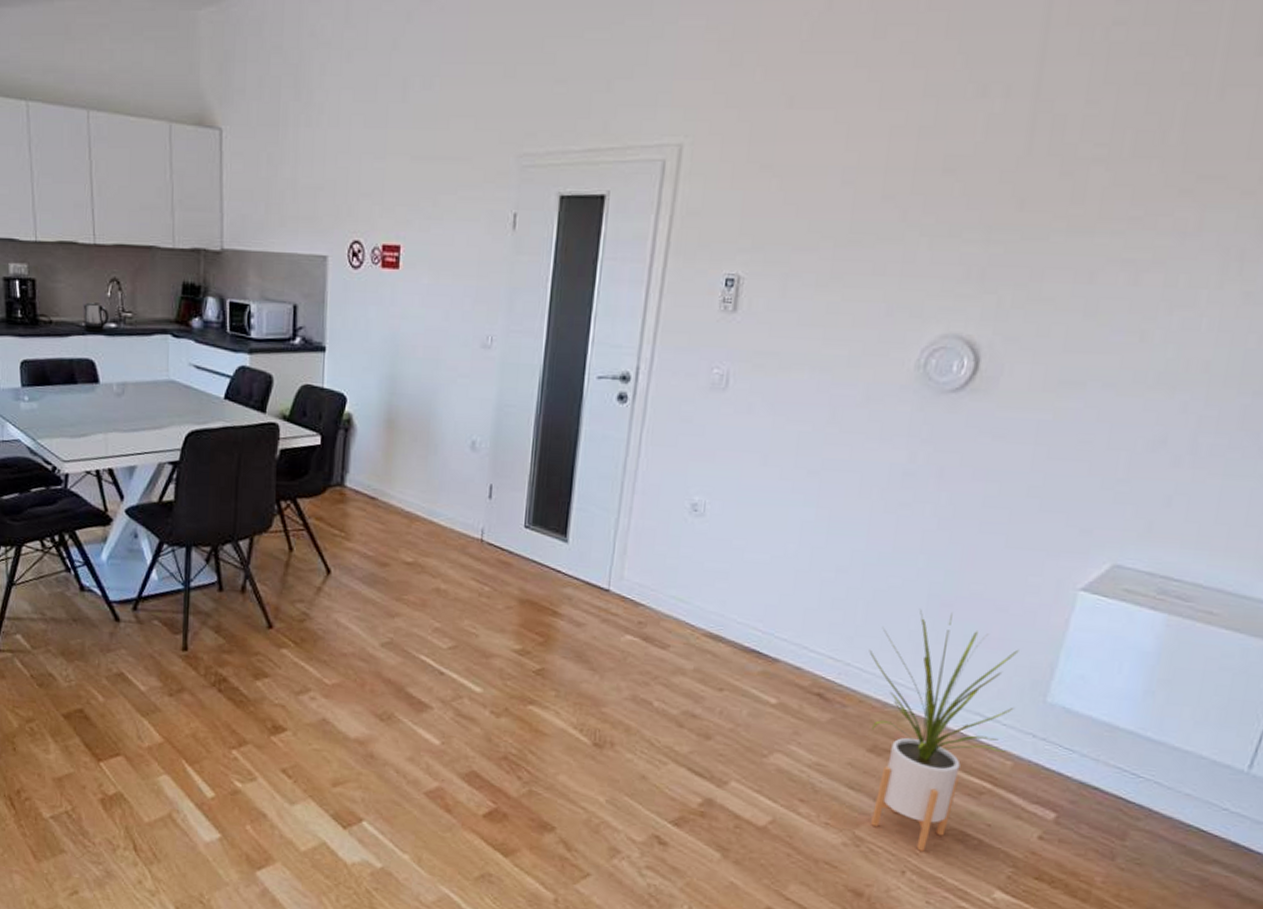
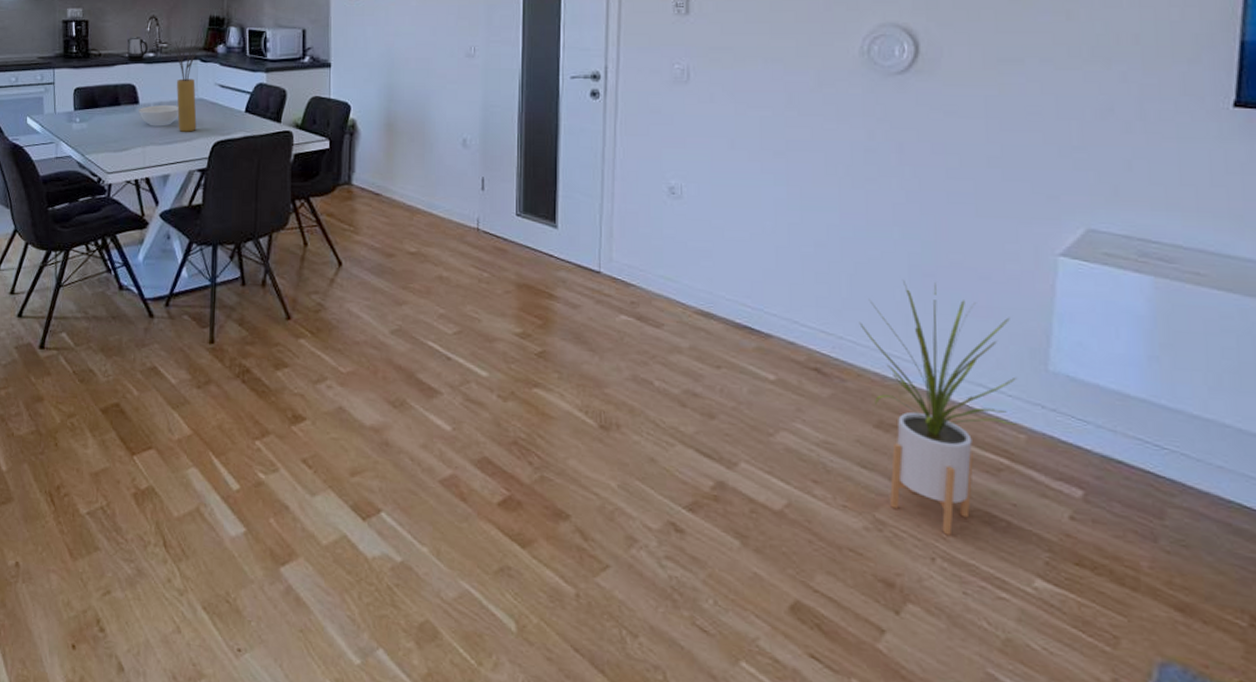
bowl: none [97,385,147,411] -> present [137,105,179,127]
vase: none [140,300,174,419] -> present [174,32,203,132]

